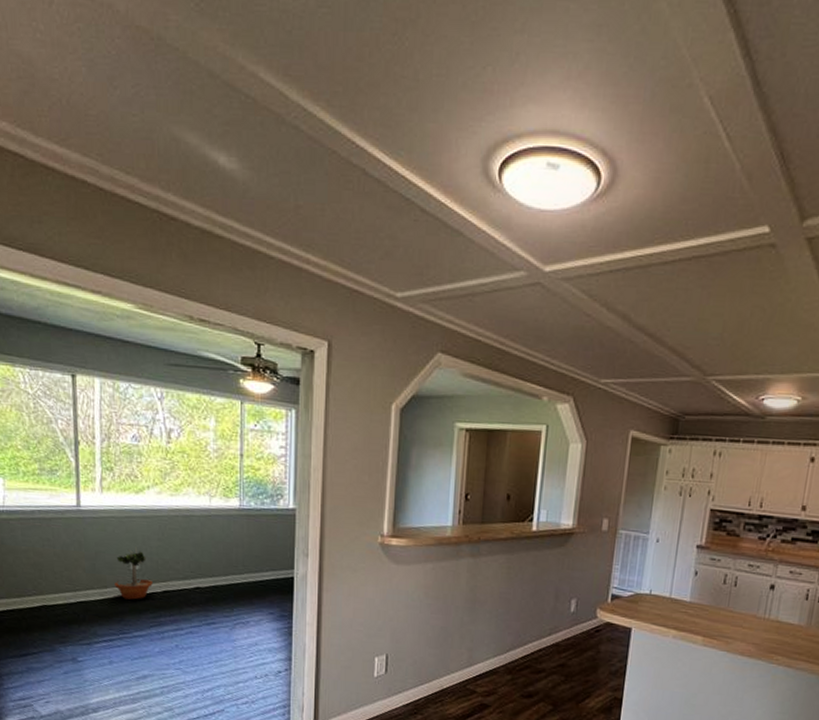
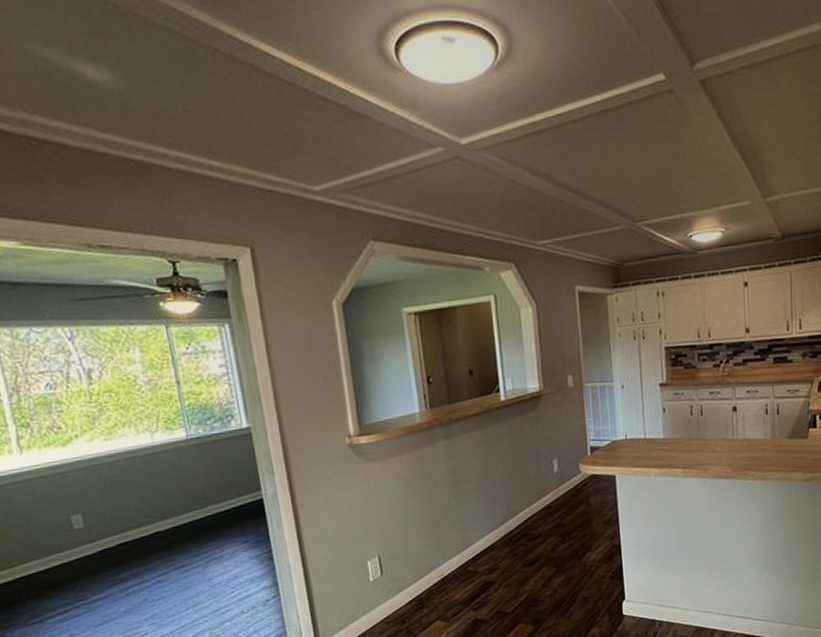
potted tree: present [115,546,153,600] -> none [53,503,104,563]

